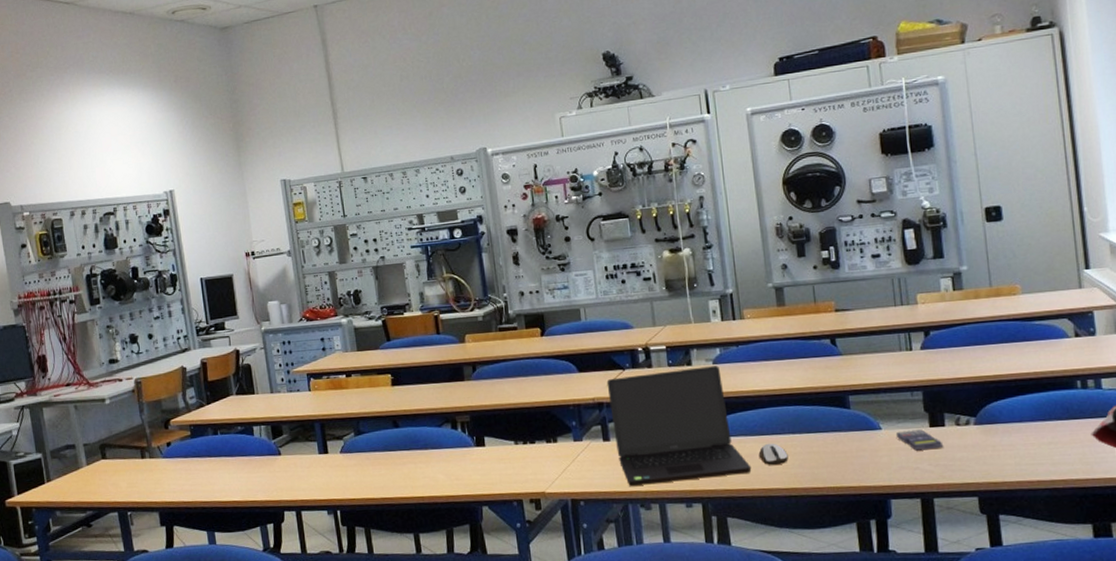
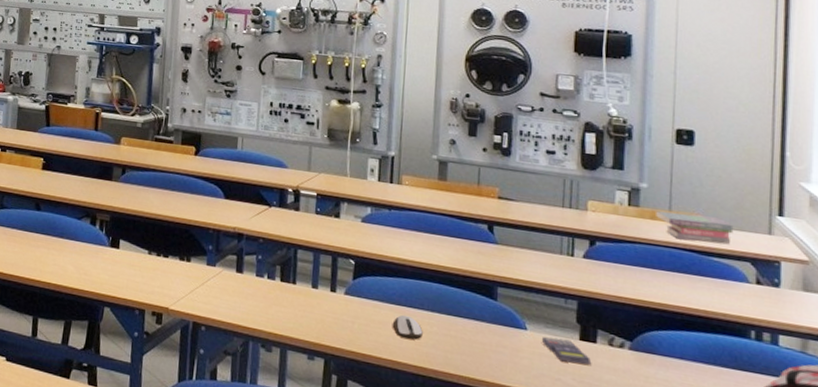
laptop: present [606,365,752,486] -> none [248,212,383,340]
books: none [979,282,1049,312] -> present [656,211,734,245]

